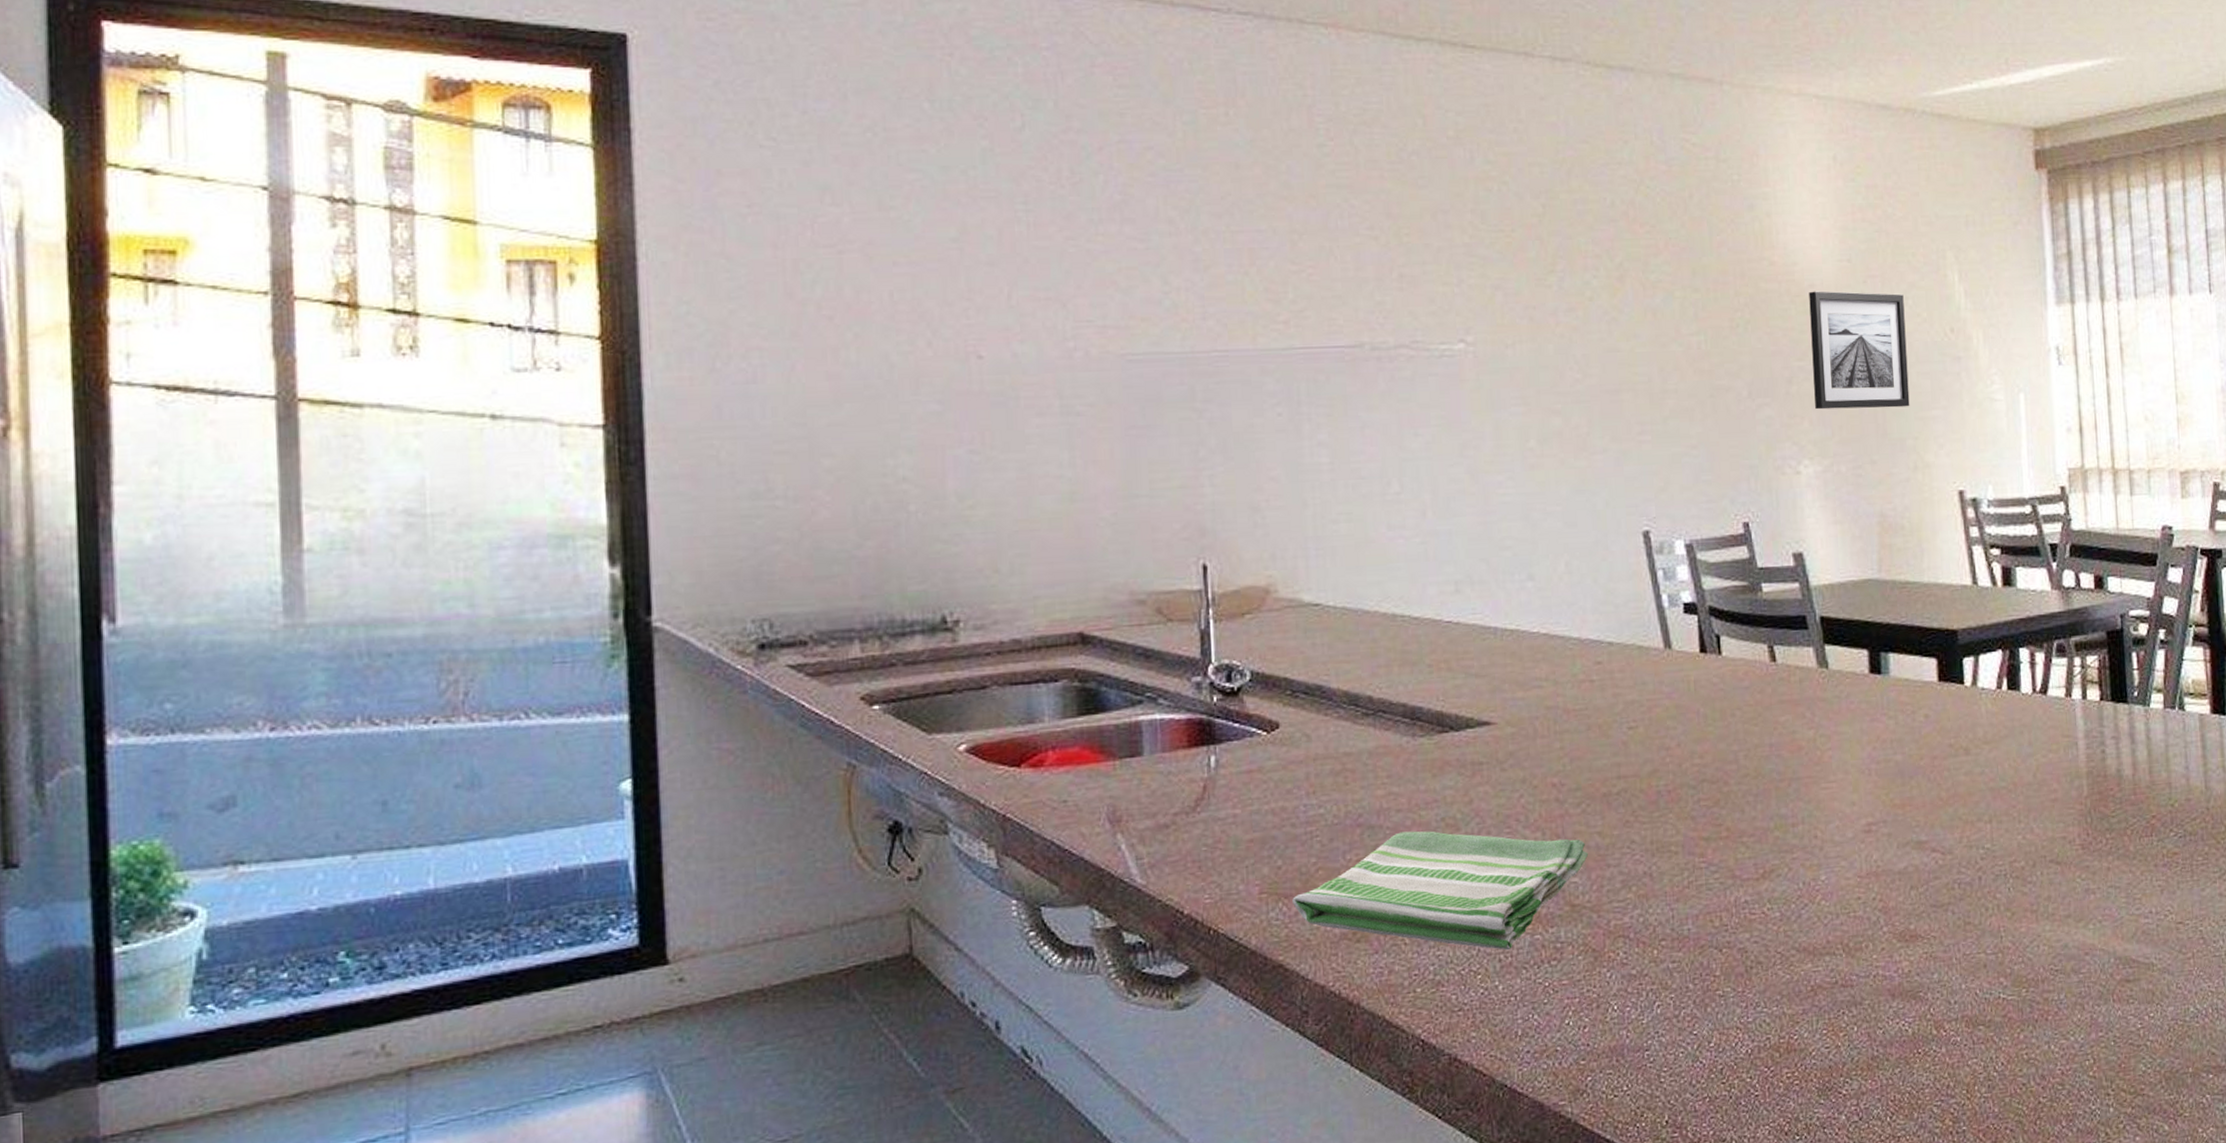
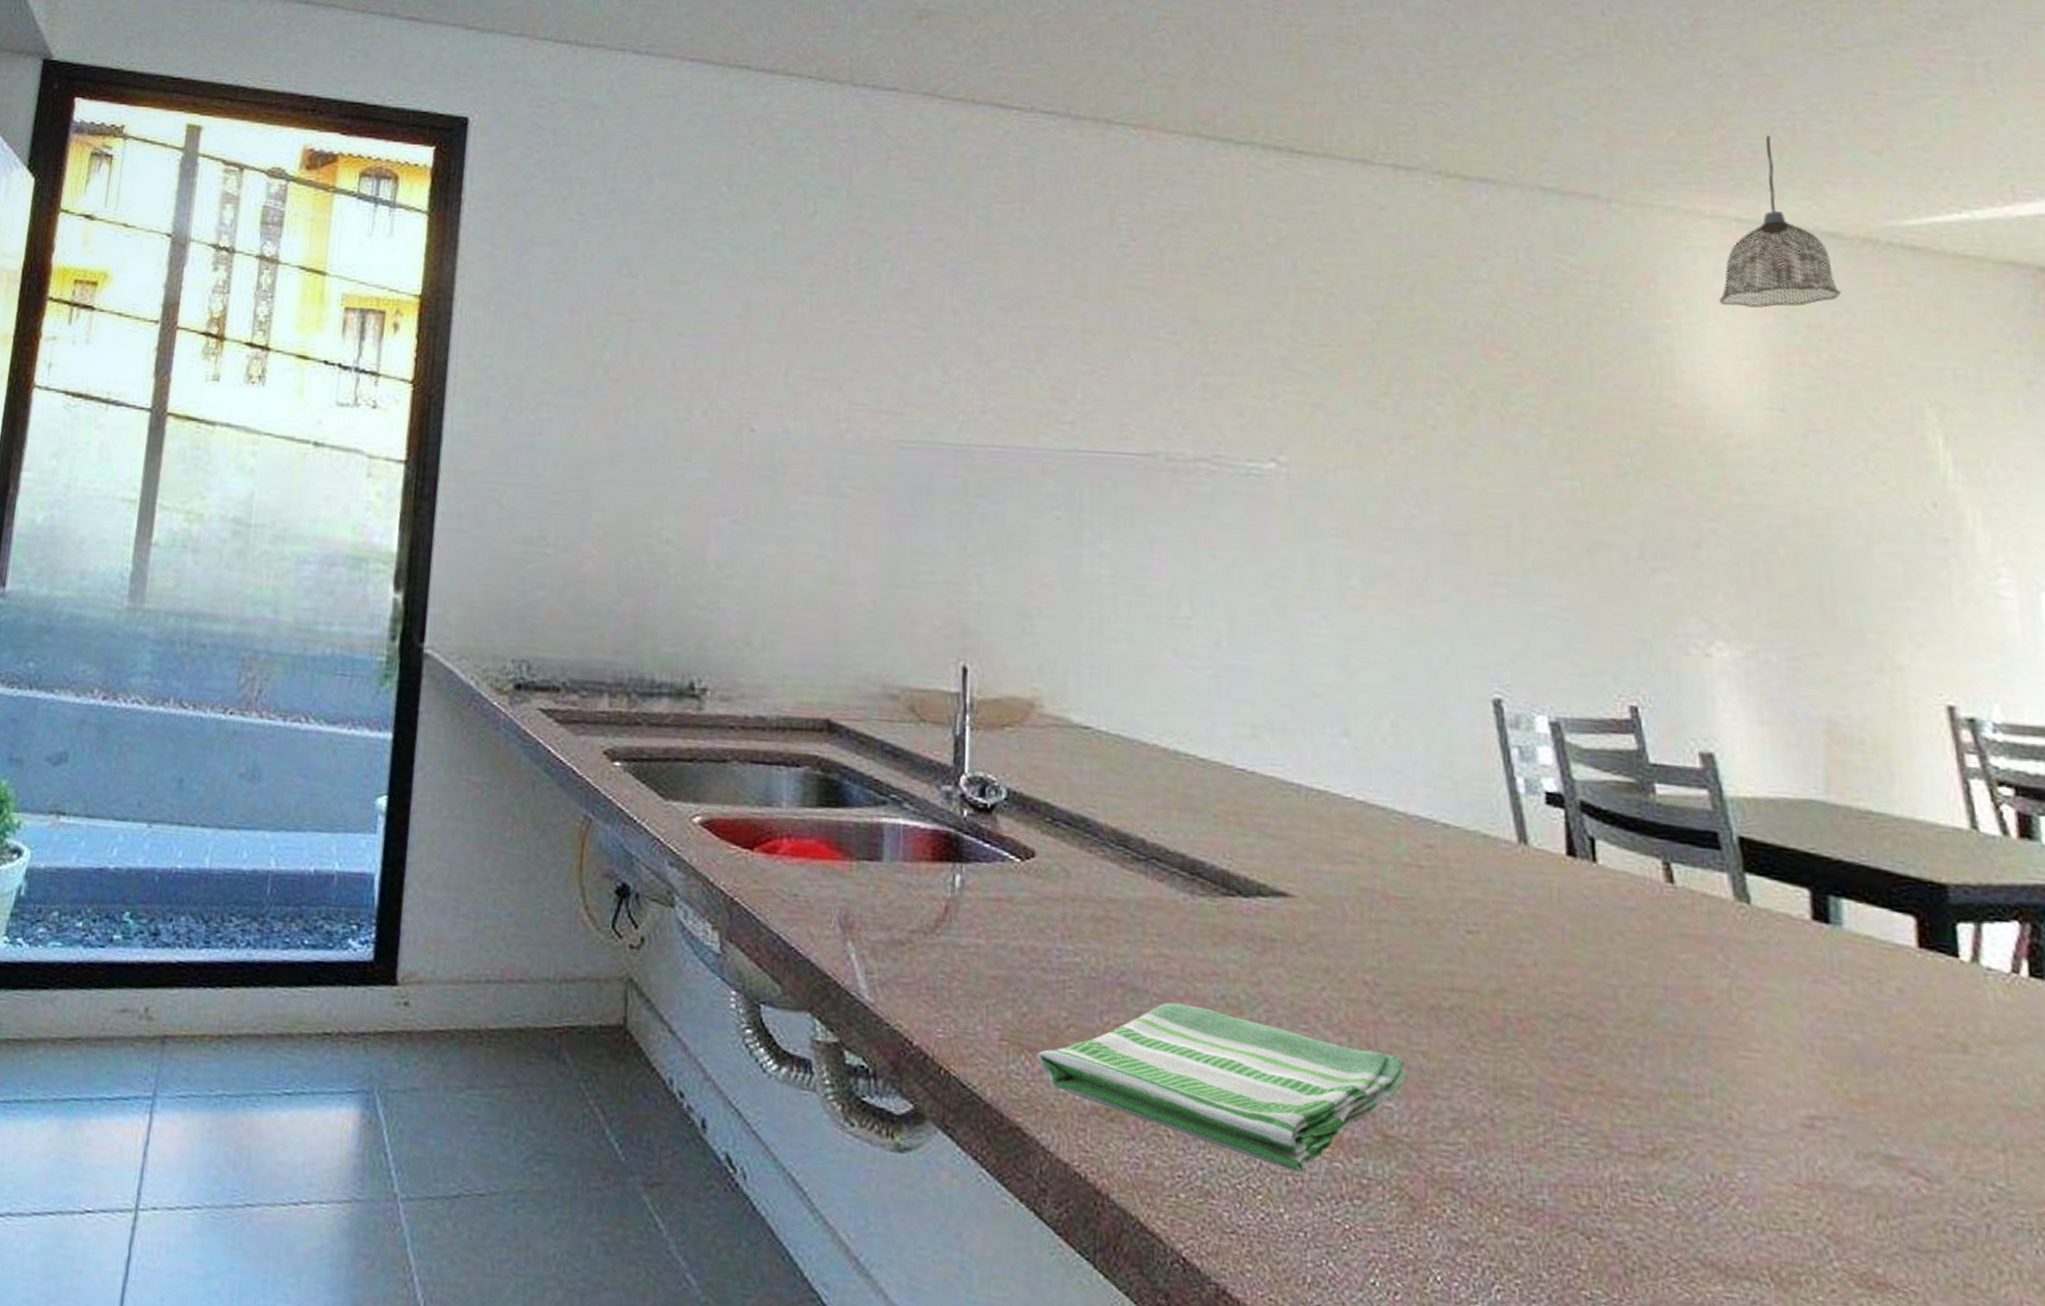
pendant lamp: none [1804,20,1890,173] -> present [1719,136,1841,308]
wall art: present [1809,291,1910,410] -> none [1725,441,1872,593]

